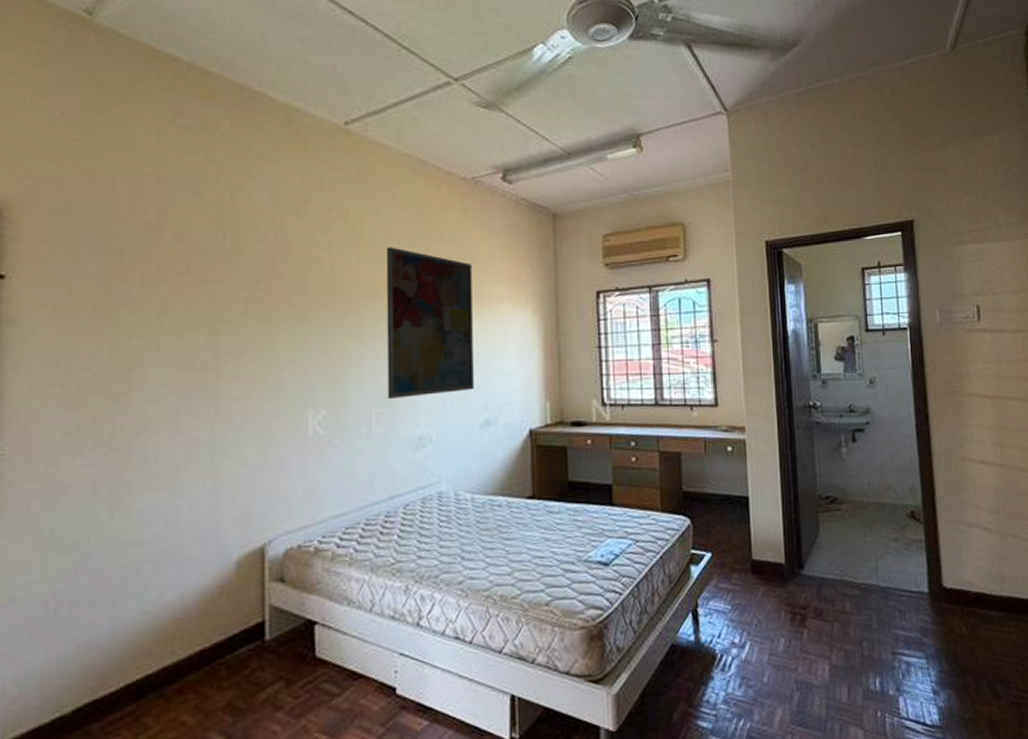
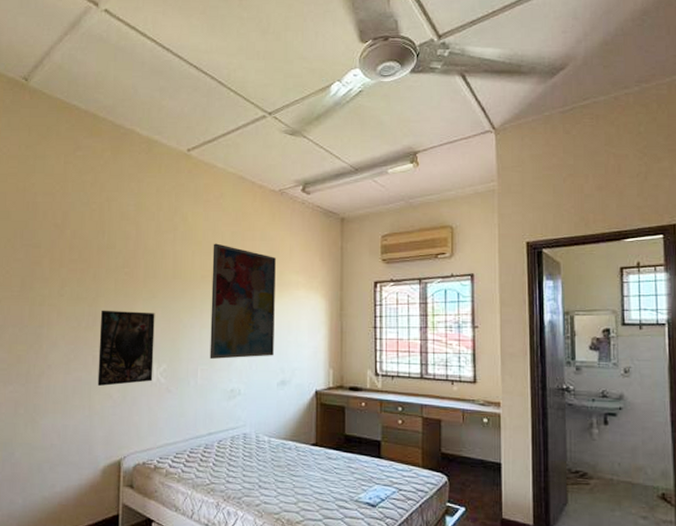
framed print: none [224,340,307,446] -> present [97,310,155,386]

